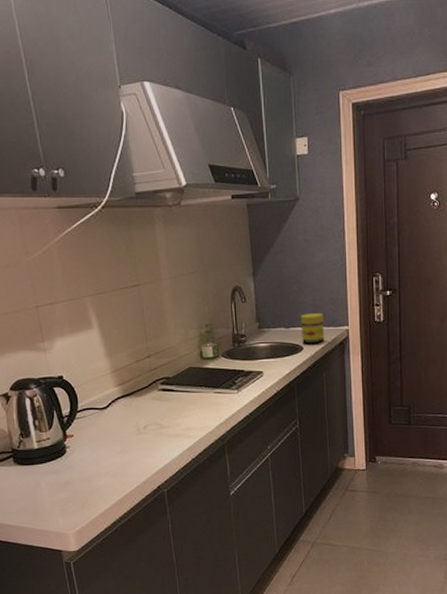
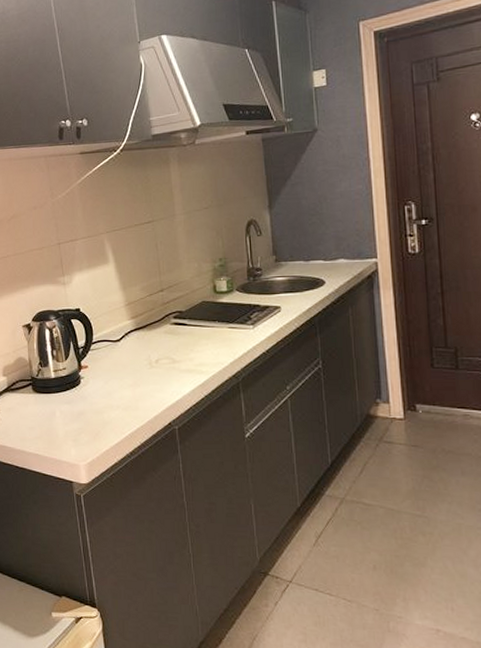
jar: present [300,313,325,344] -> none [321,245,350,278]

